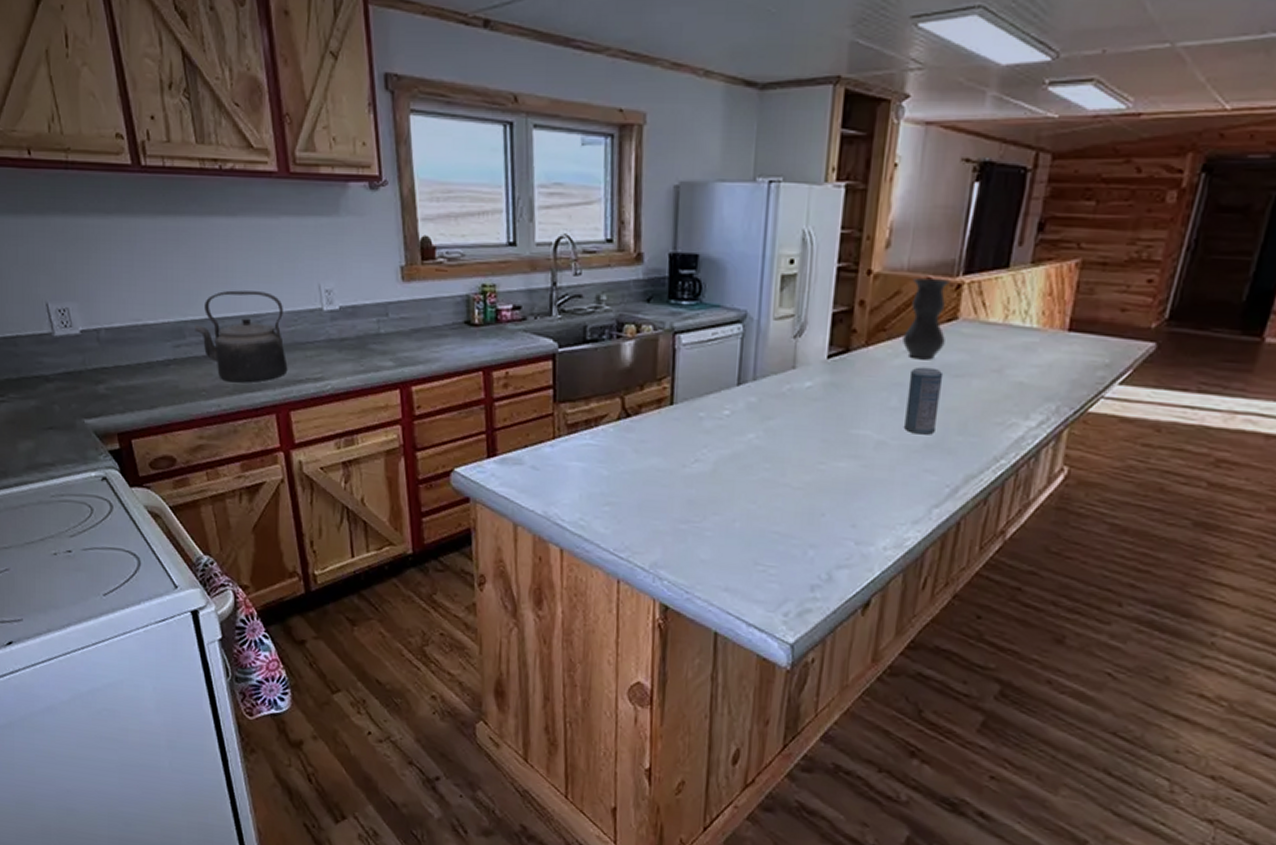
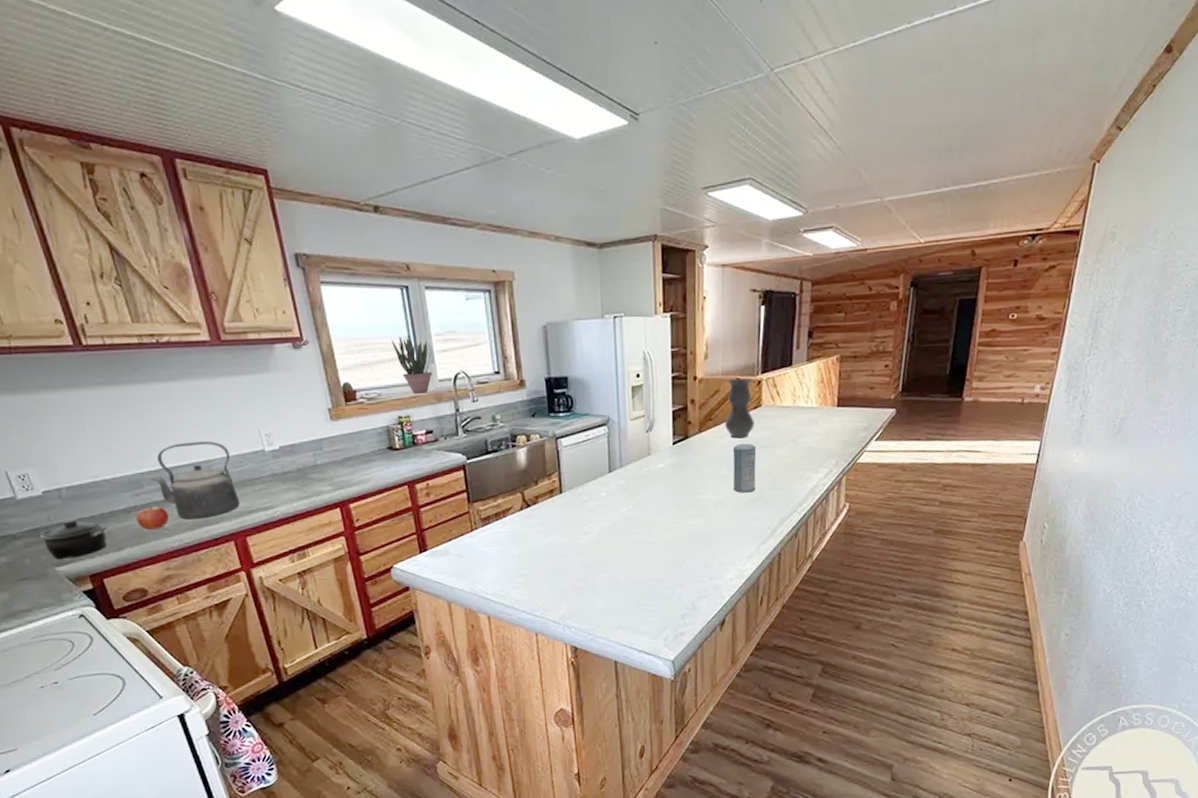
saucepan: none [71,364,142,411] -> present [38,518,107,559]
fruit: none [174,361,208,390] -> present [136,506,169,531]
potted plant: none [484,184,530,259] -> present [390,335,433,394]

